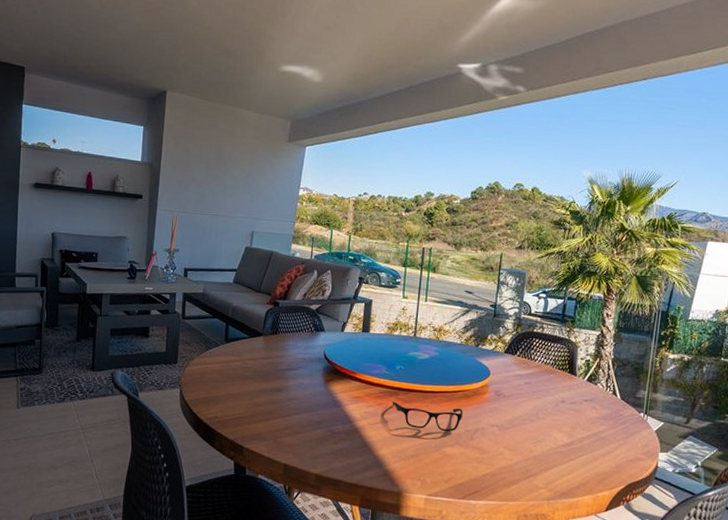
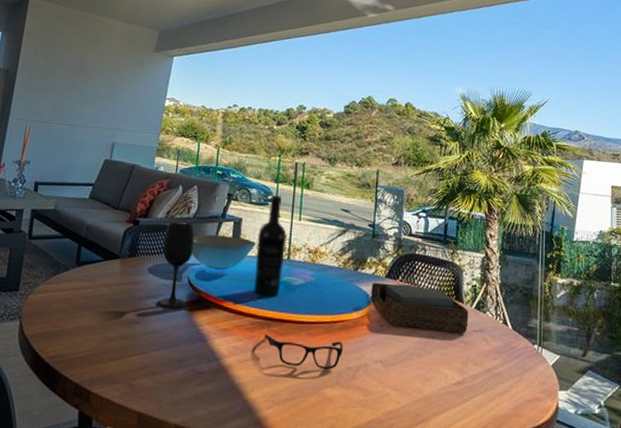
wine glass: none [298,303,329,379] -> present [158,222,195,309]
bowl: none [327,314,385,346] -> present [191,234,256,270]
wine bottle: none [383,278,413,370] -> present [253,195,287,297]
napkin holder: none [489,357,581,403] -> present [370,282,469,334]

